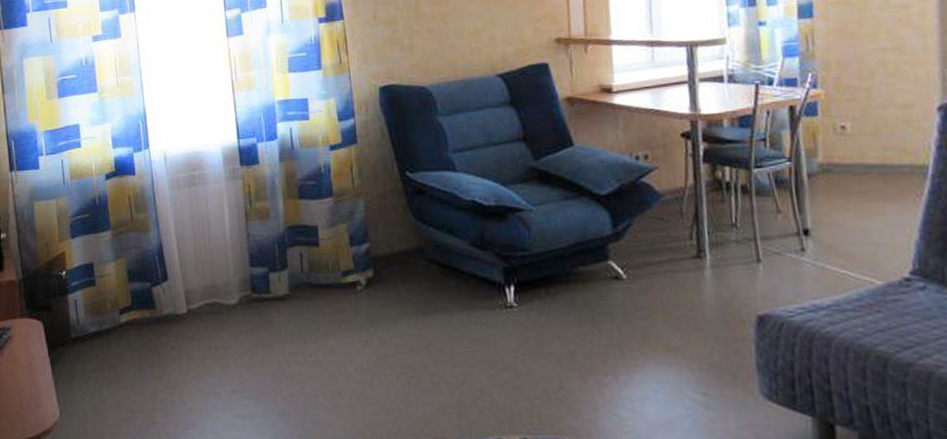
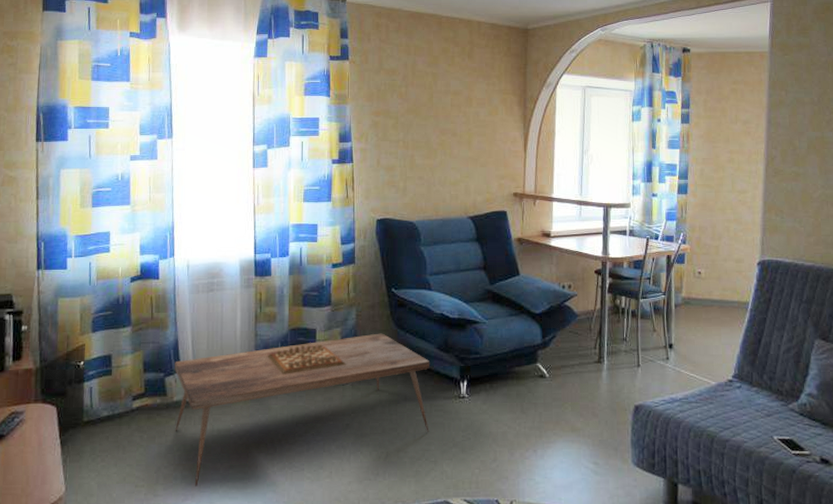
coffee table: none [161,228,470,414] -> present [174,333,430,487]

